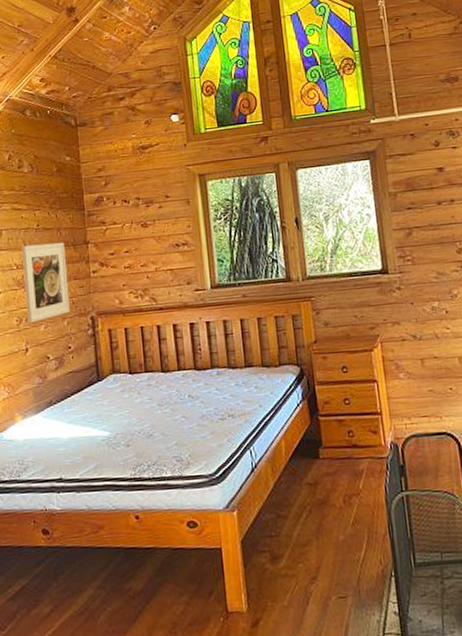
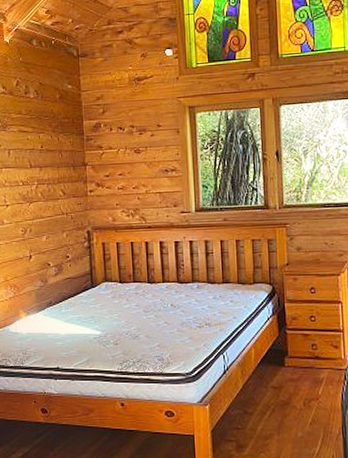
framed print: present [22,242,70,324] -> none [27,163,69,234]

